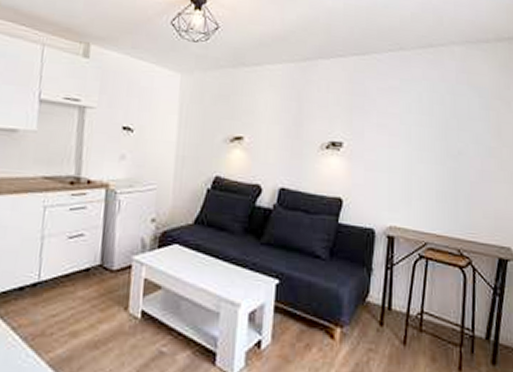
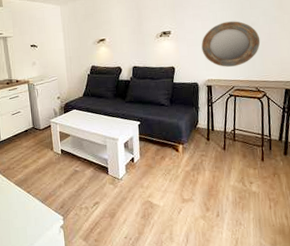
home mirror: none [385,142,469,212] -> present [201,21,261,67]

